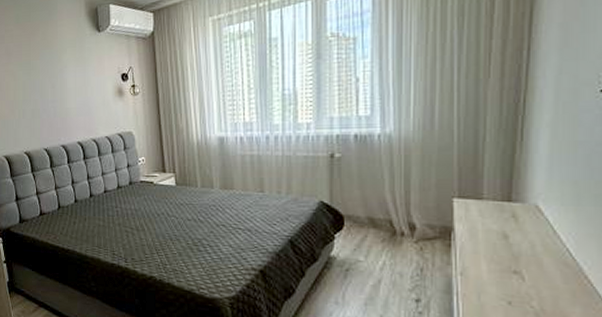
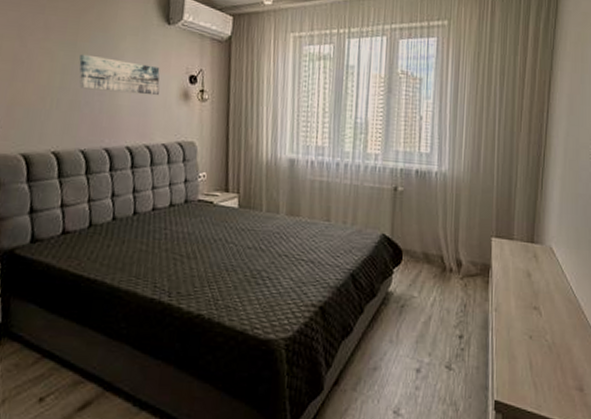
wall art: none [34,70,98,99] -> present [79,53,160,96]

